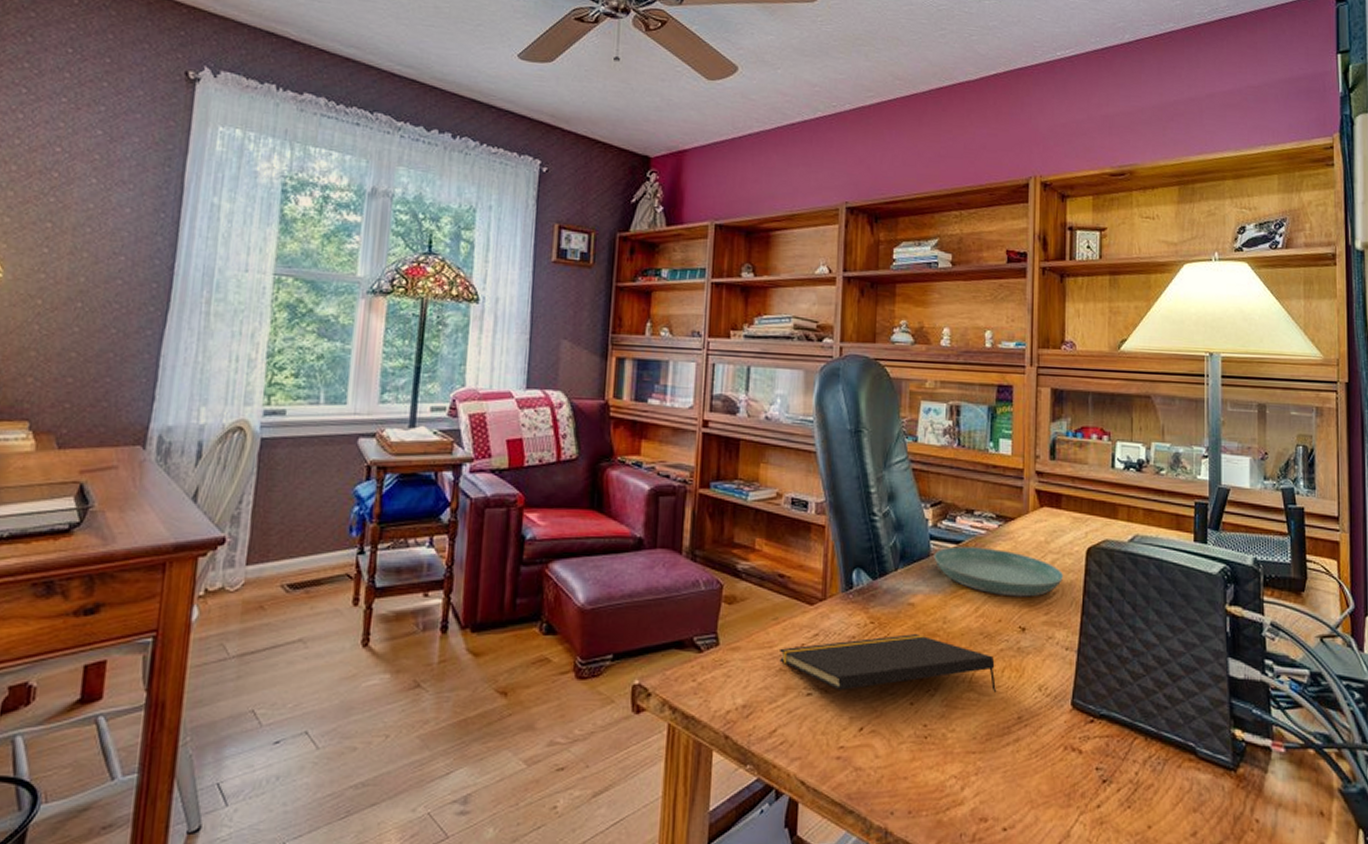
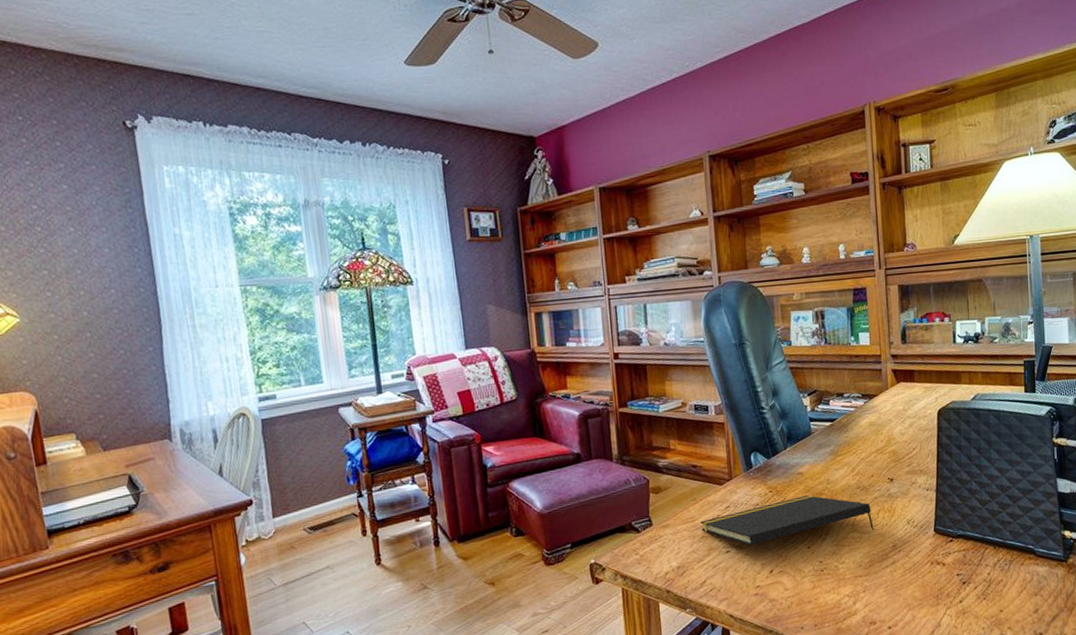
saucer: present [934,546,1064,597] -> none [814,421,921,457]

